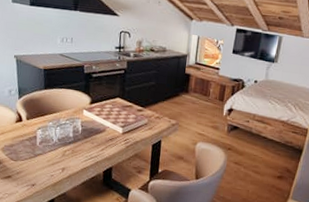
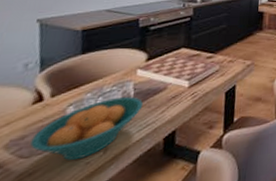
fruit bowl: none [16,130,89,171] -> present [30,96,144,160]

